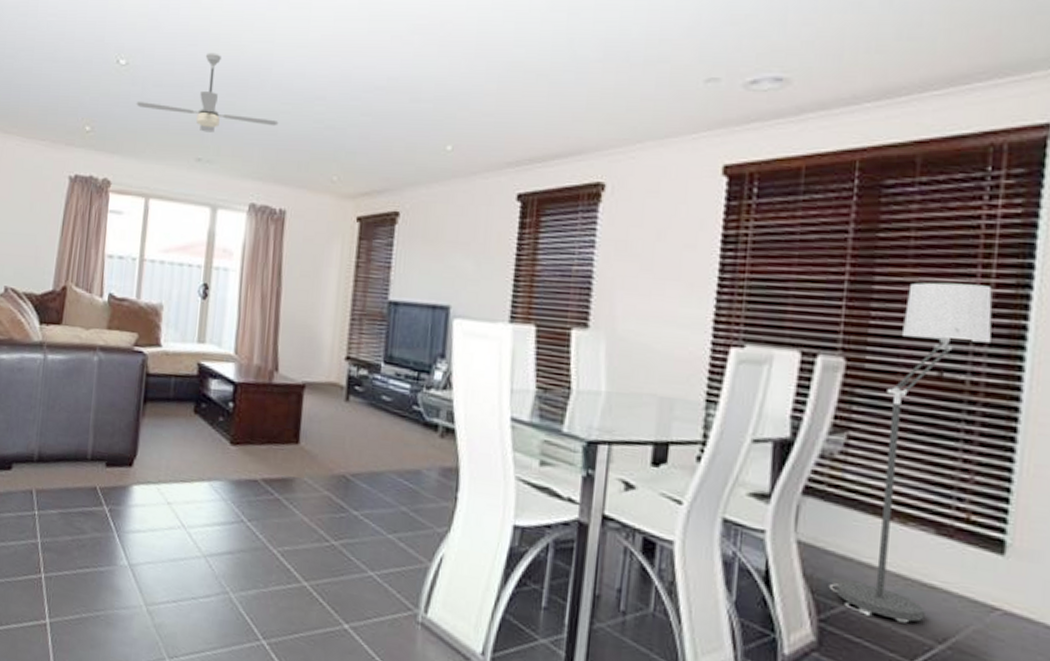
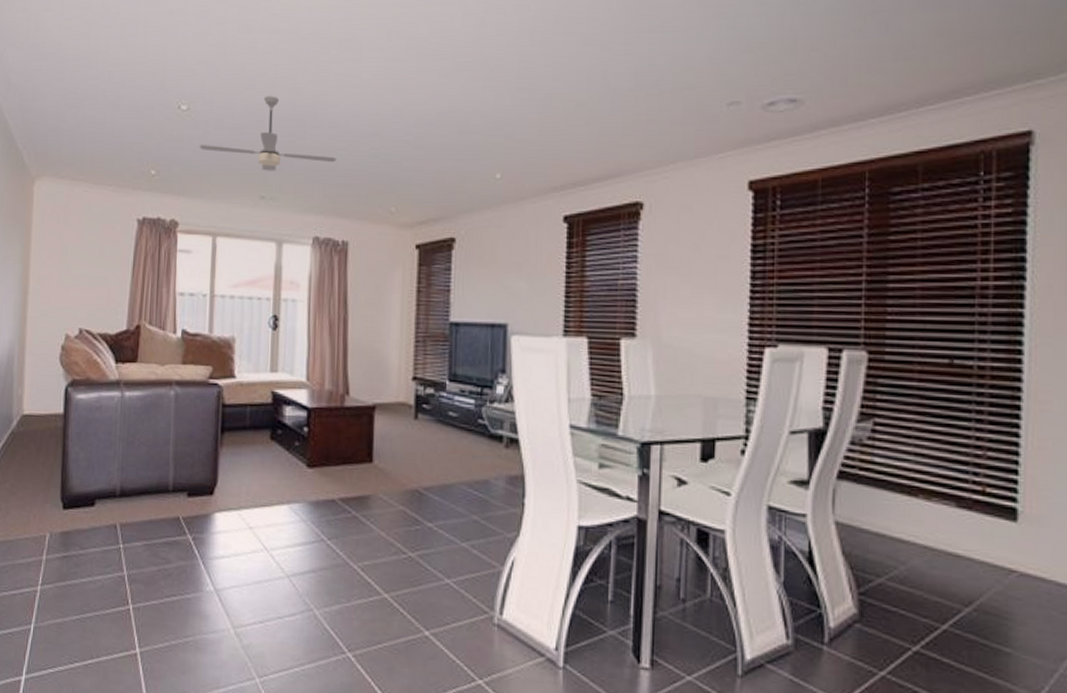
floor lamp: present [828,282,992,623] -> none [866,278,993,590]

